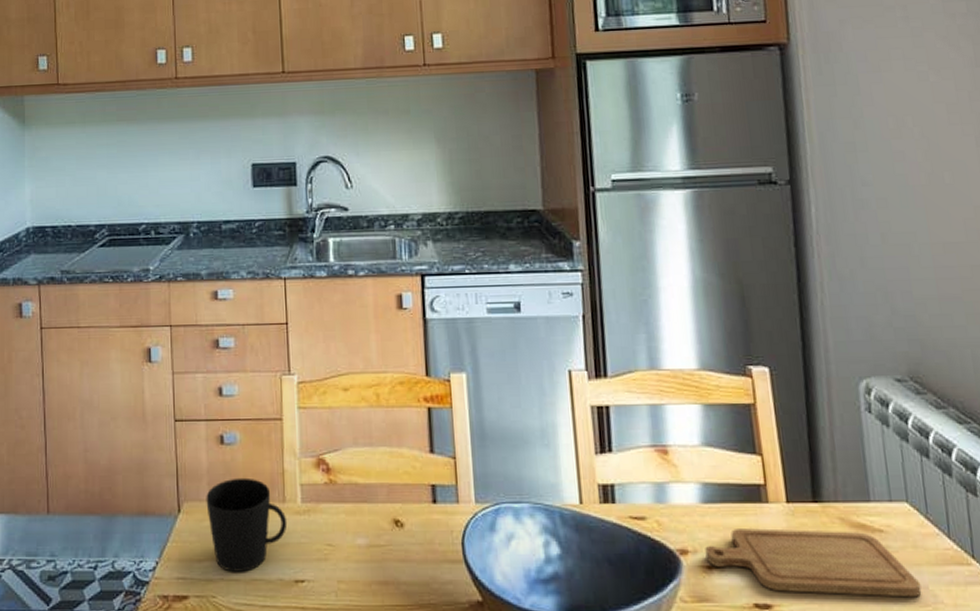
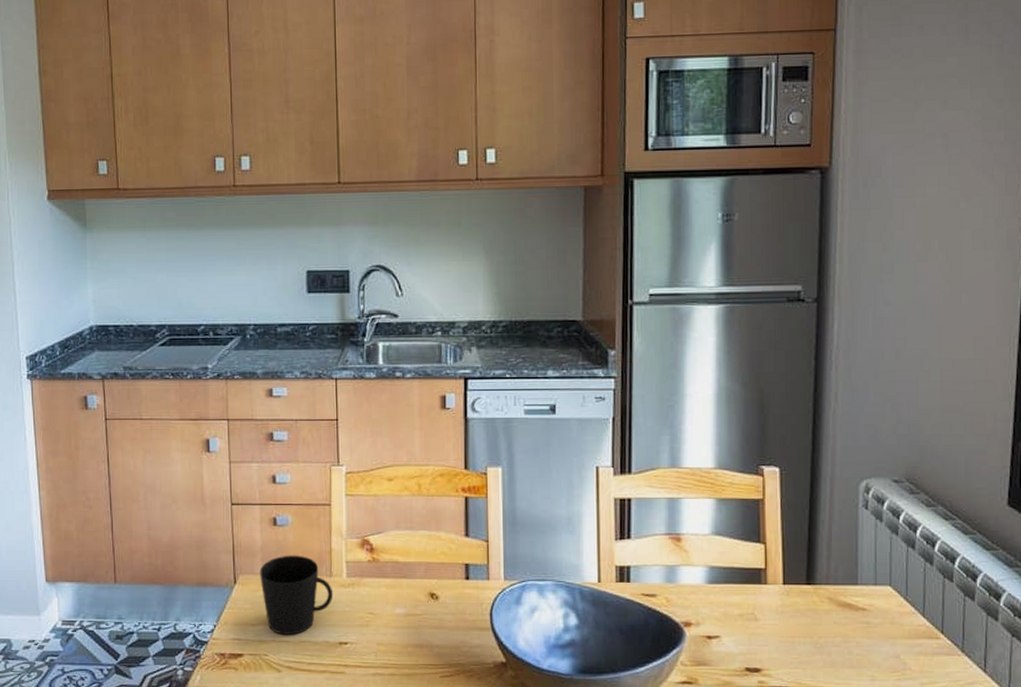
chopping board: present [705,528,922,598] -> none [707,605,893,665]

